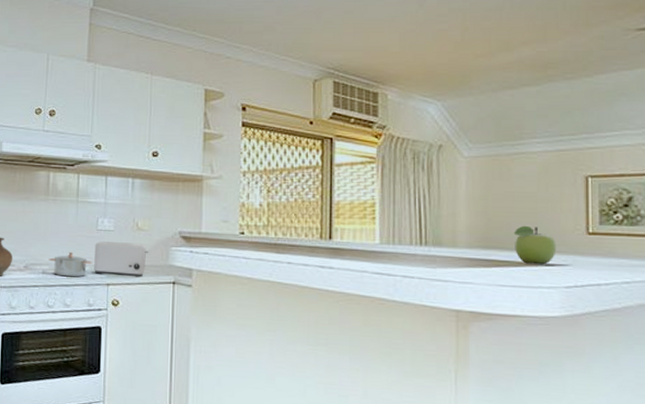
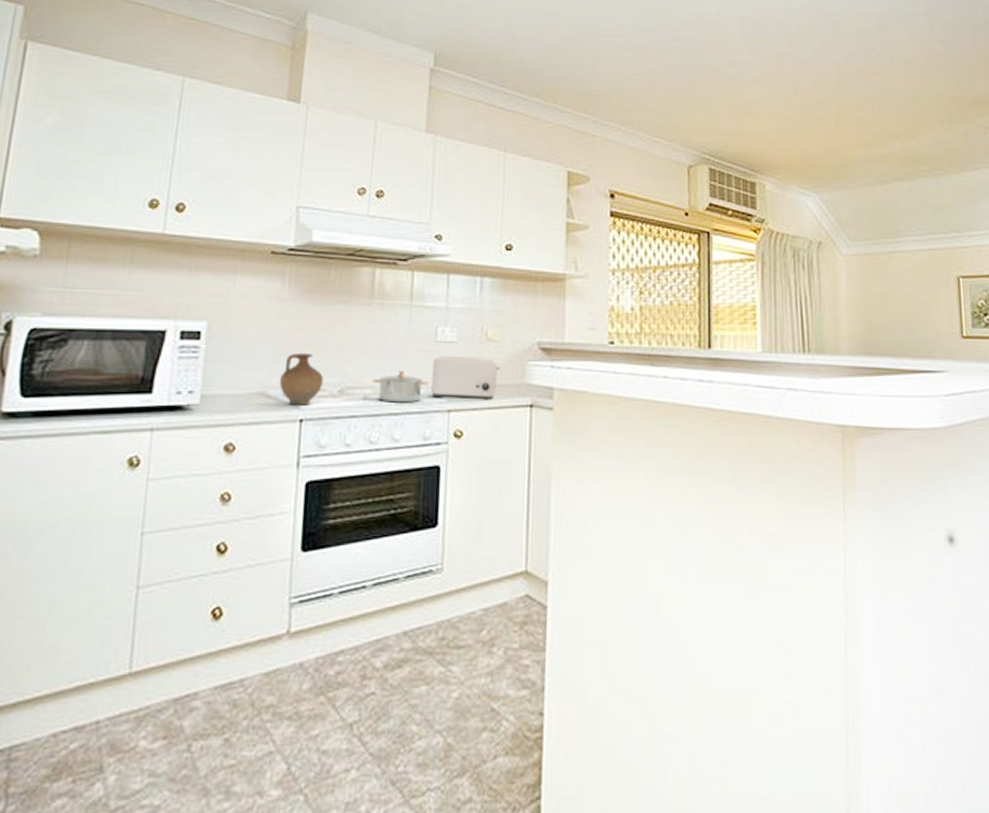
fruit: present [513,225,557,265] -> none [893,329,935,372]

